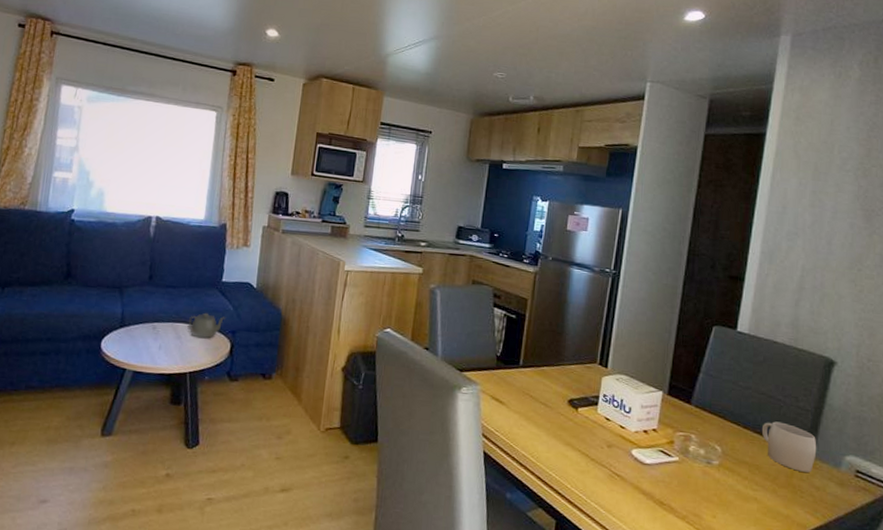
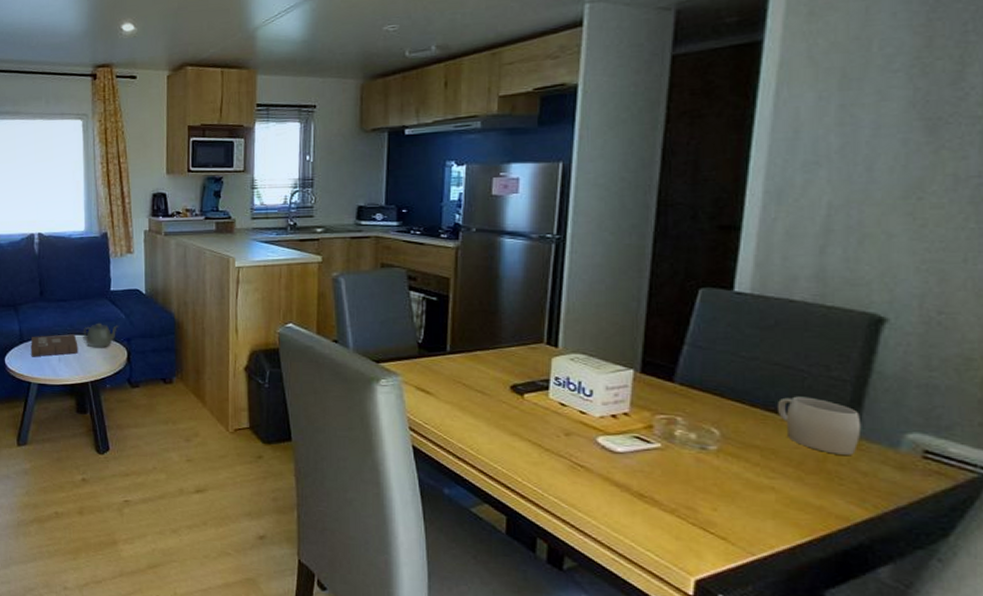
book: none [130,321,182,343] -> present [30,334,78,357]

